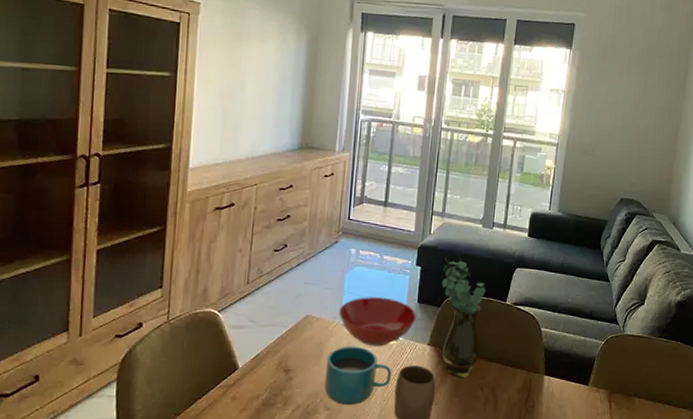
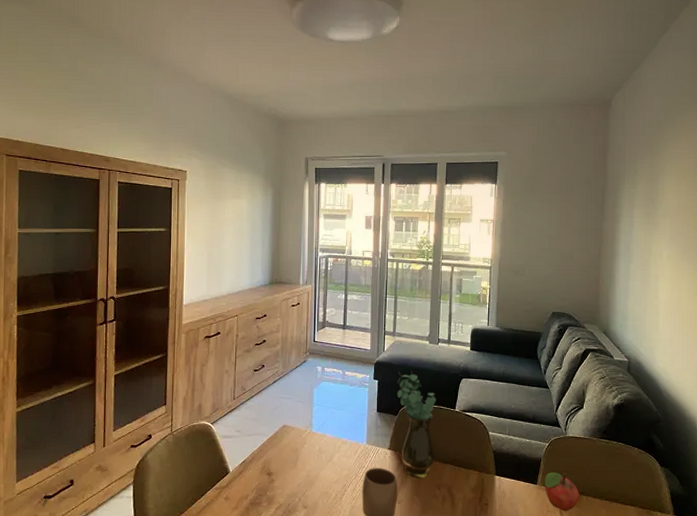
cup: present [324,346,391,406] -> none [302,451,358,504]
bowl: present [339,297,417,346] -> none [310,408,377,451]
fruit: none [596,373,632,414] -> present [544,472,579,511]

